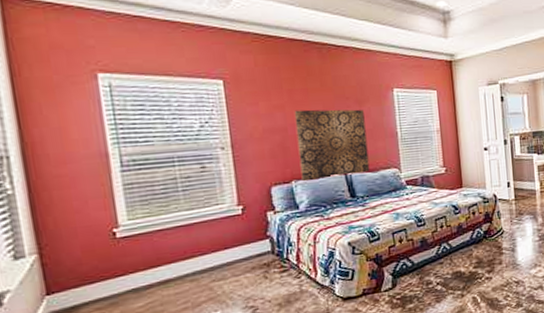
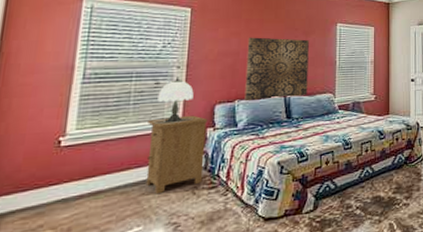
nightstand: none [202,199,273,281] -> present [145,115,208,195]
table lamp: none [206,159,250,210] -> present [154,77,194,124]

